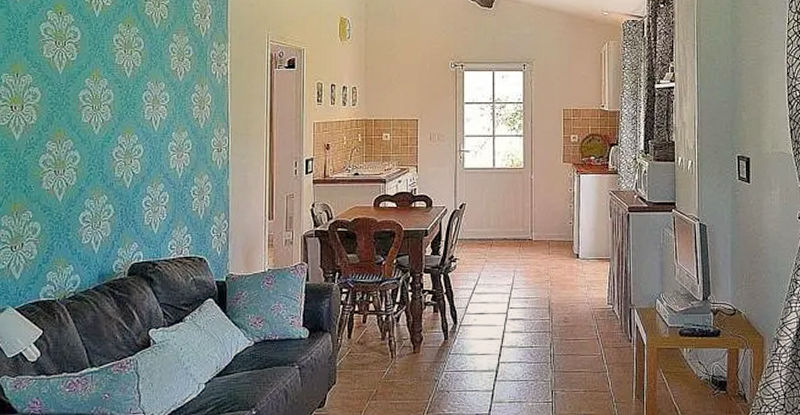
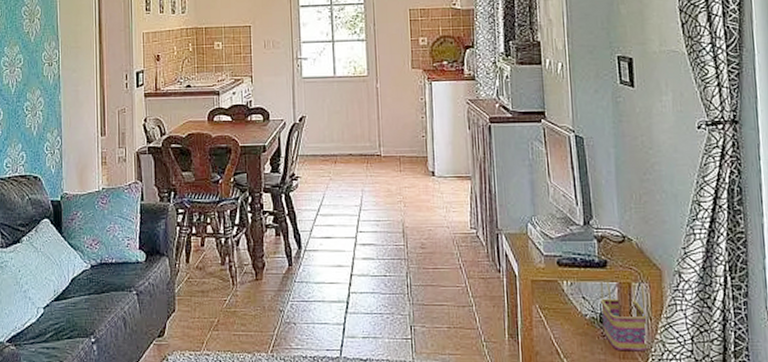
basket: none [713,346,750,407] -> present [599,279,648,351]

